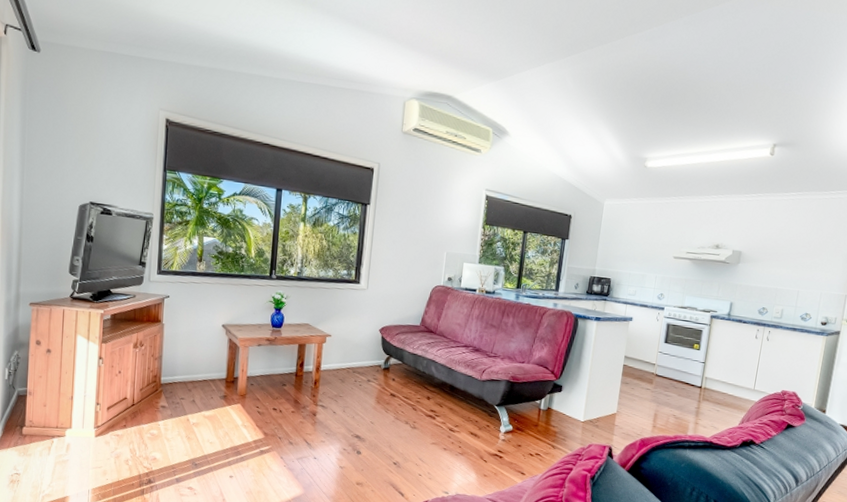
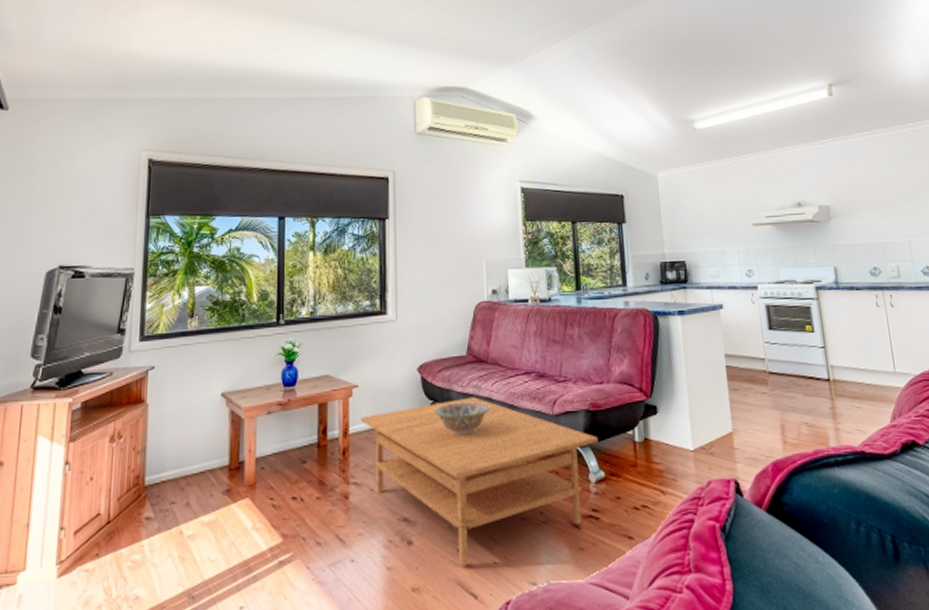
coffee table: none [330,357,512,474] -> present [360,397,598,566]
decorative bowl: none [389,359,432,385] -> present [435,402,490,436]

